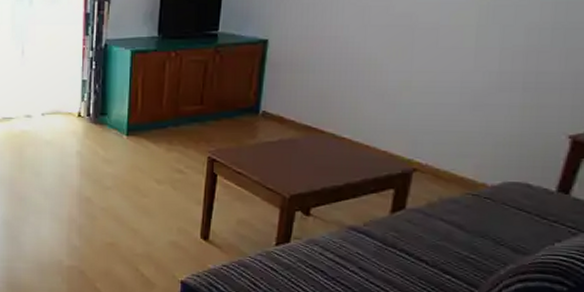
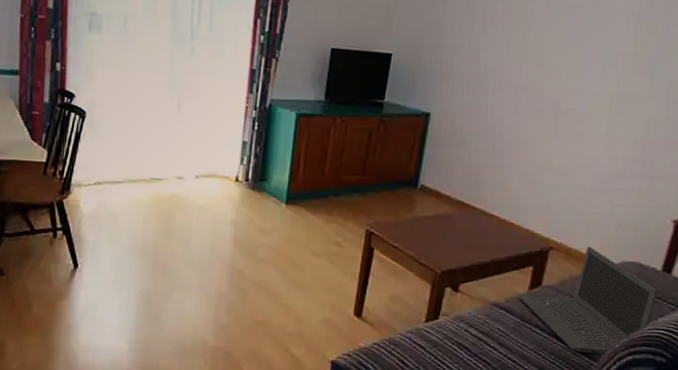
laptop computer: none [378,166,552,282] -> present [518,246,658,355]

